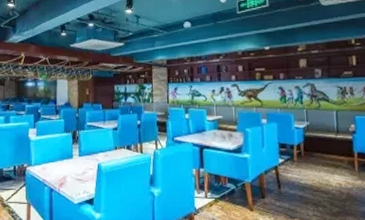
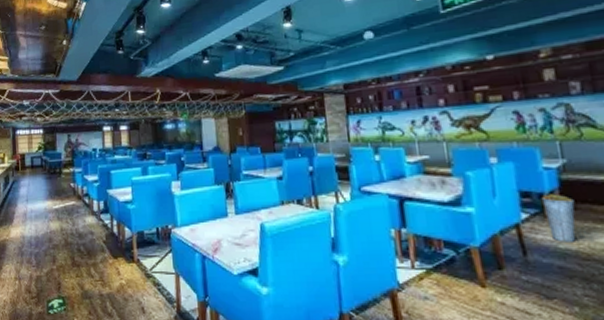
bucket: none [292,146,312,179] -> present [541,194,576,242]

